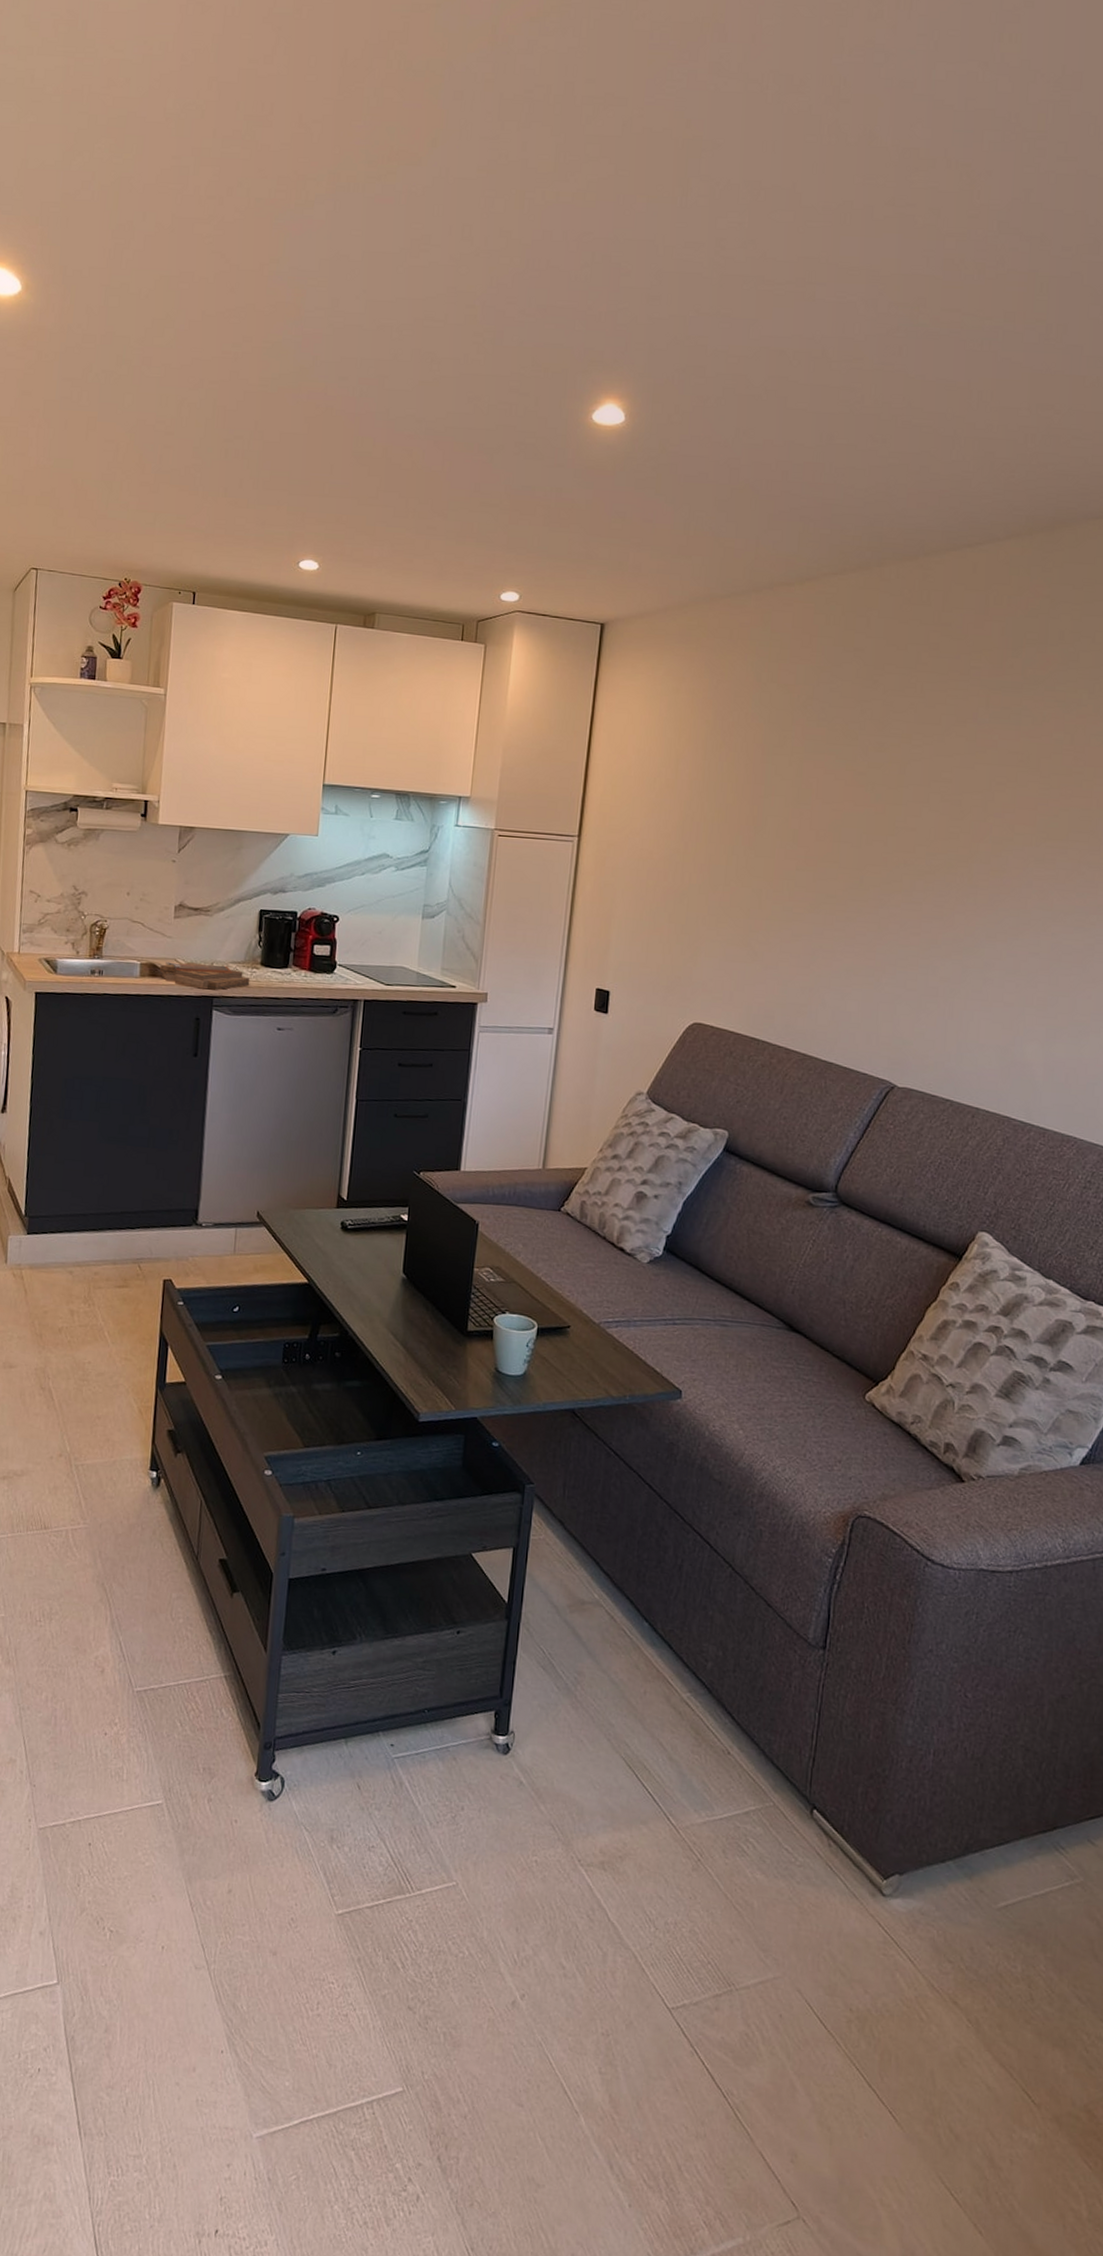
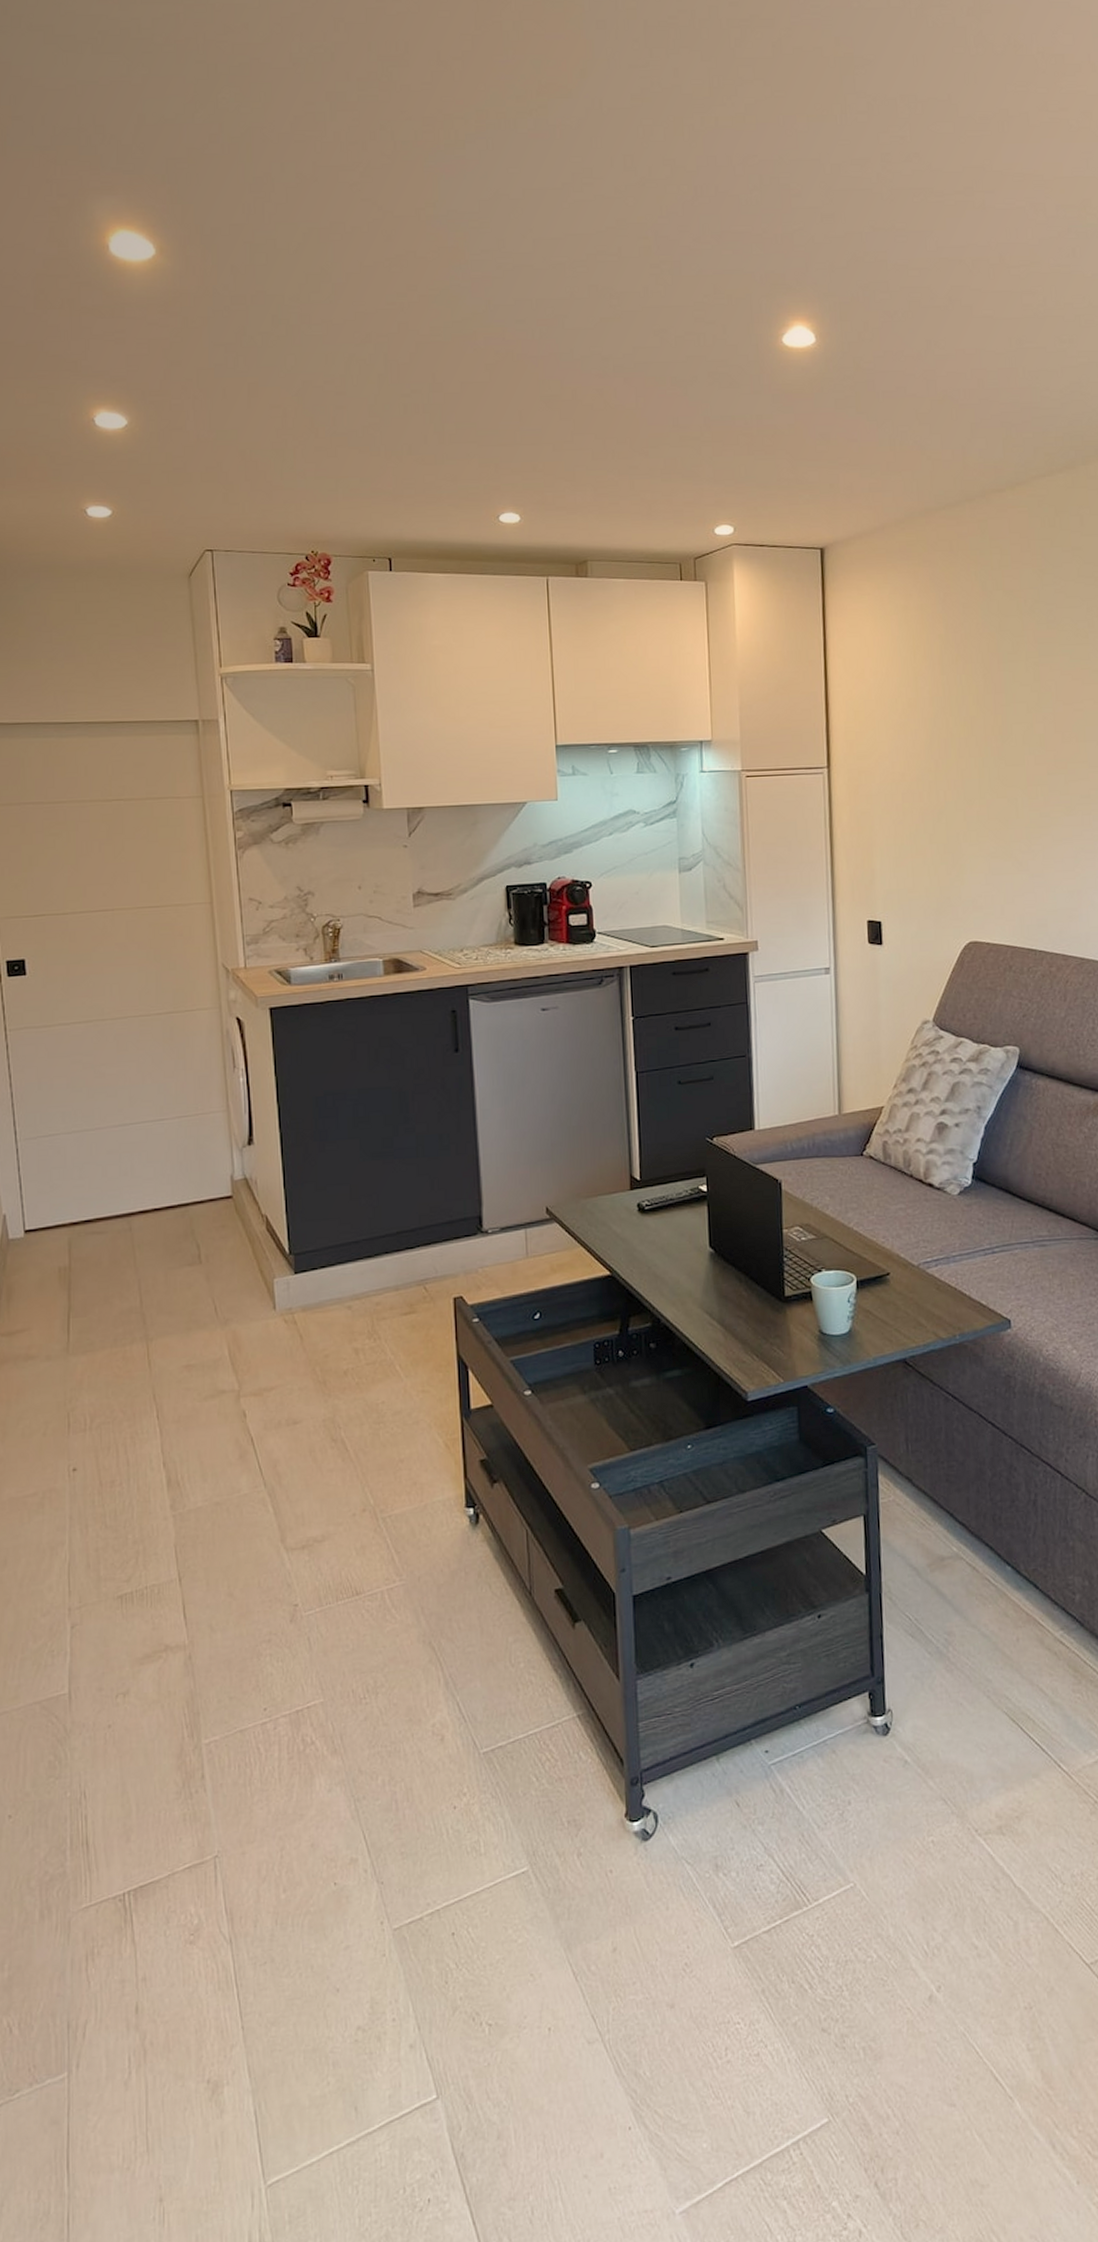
clipboard: present [160,962,250,991] -> none [405,950,506,980]

